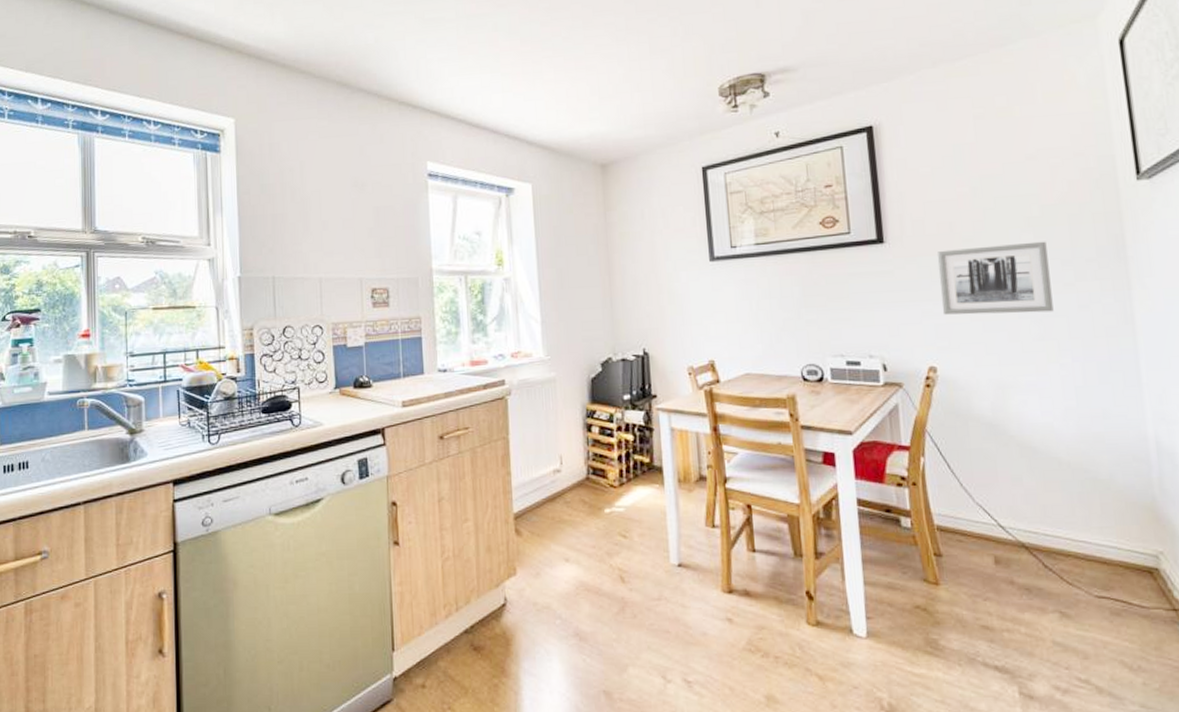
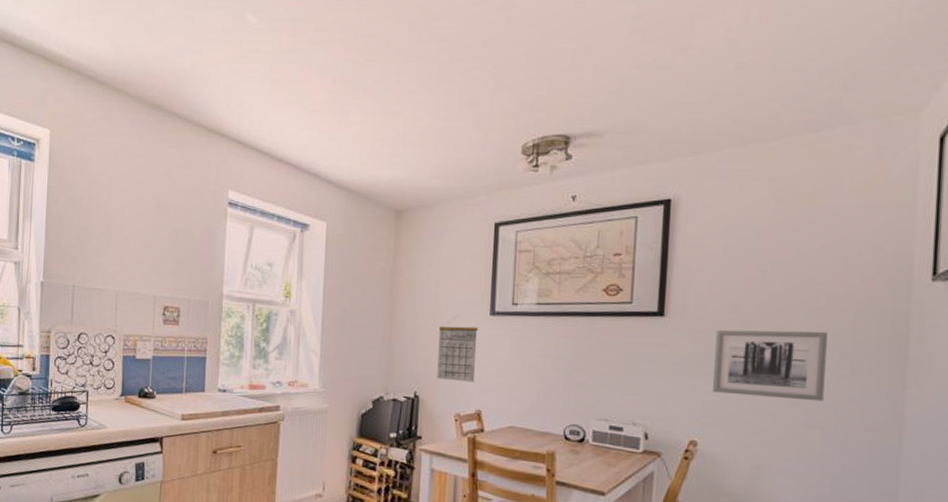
calendar: none [659,265,704,333] -> present [437,315,478,382]

